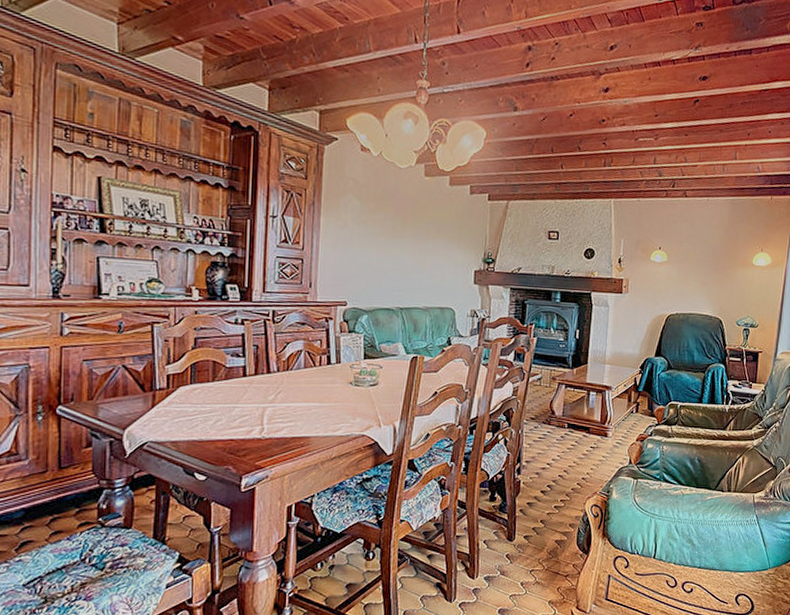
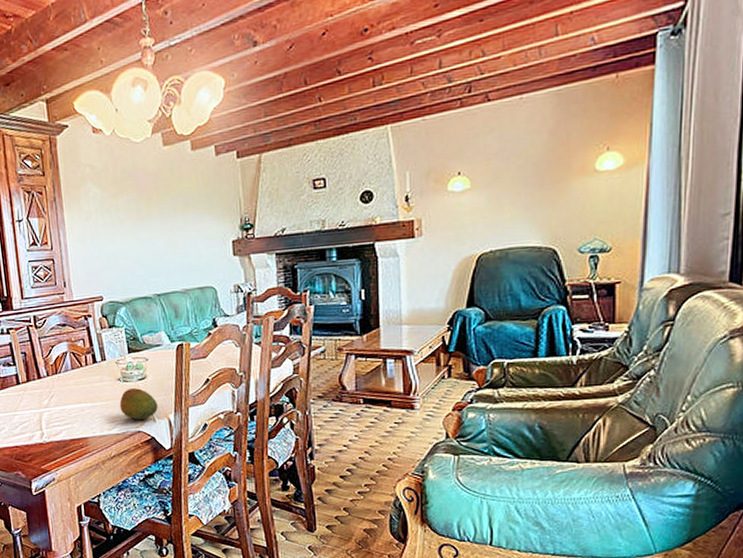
fruit: none [347,392,385,424] -> present [119,387,158,419]

